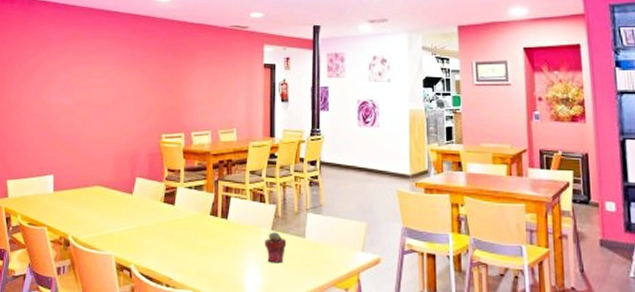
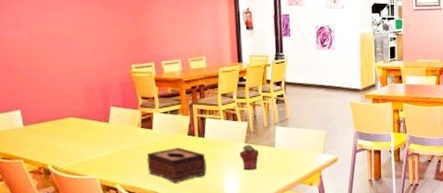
tissue box: none [164,228,227,270] -> present [146,147,207,183]

